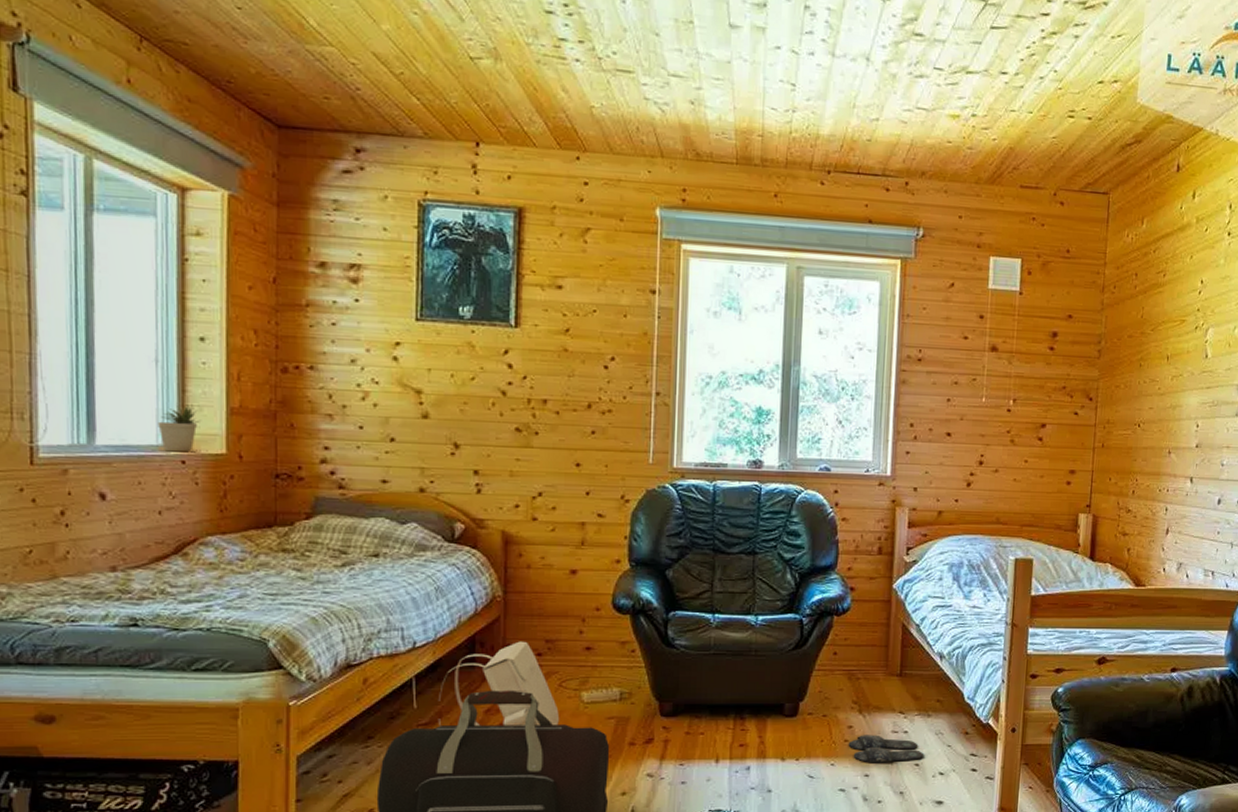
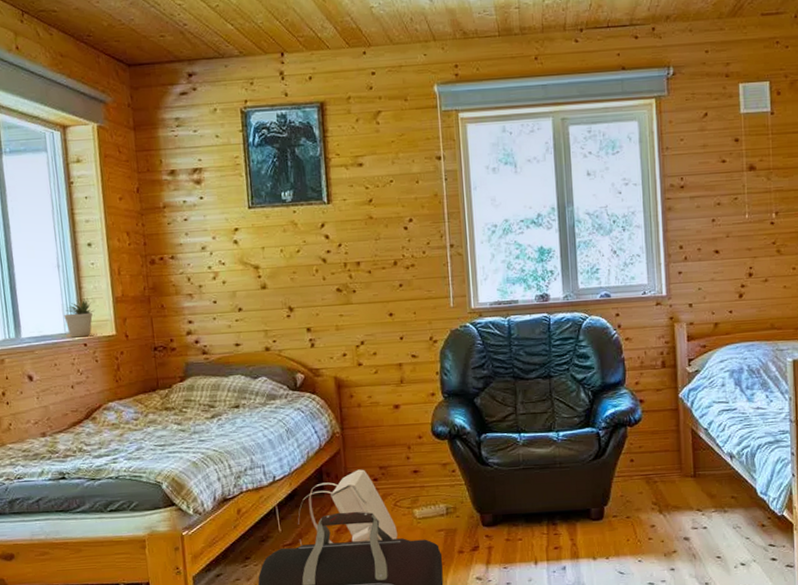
slippers: present [848,735,924,763] -> none [652,531,725,558]

